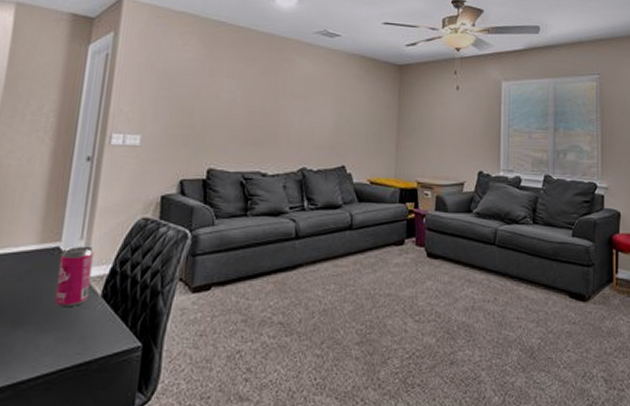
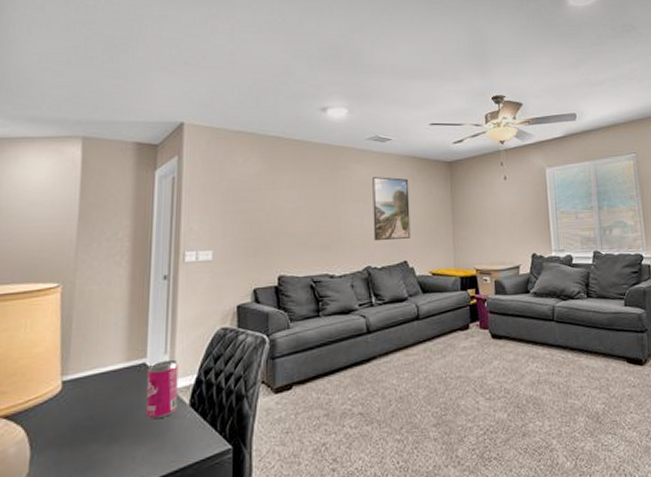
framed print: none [312,74,355,143] -> present [372,177,411,241]

